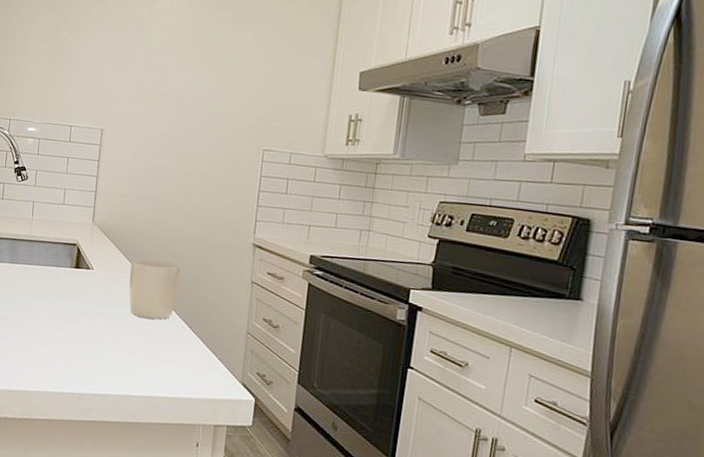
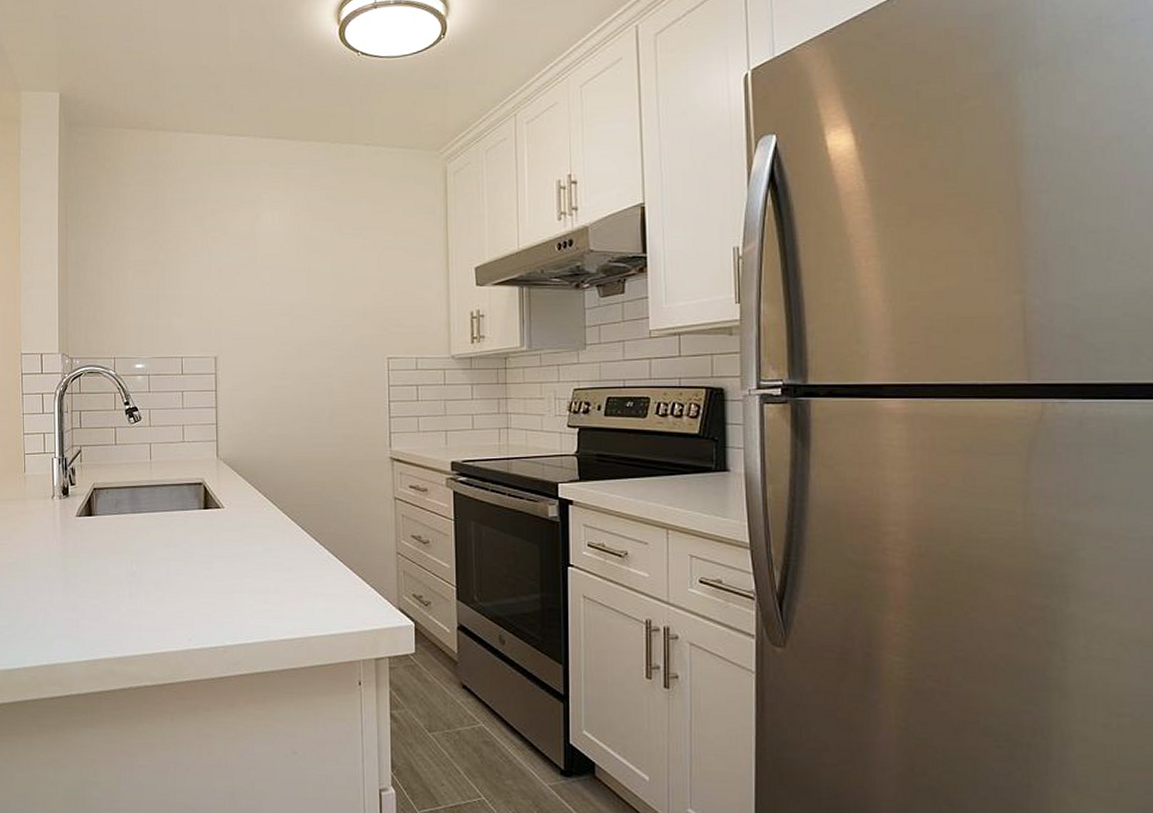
mug: present [129,258,181,320] -> none [264,488,318,554]

